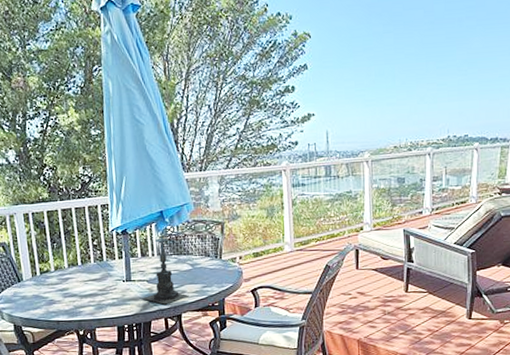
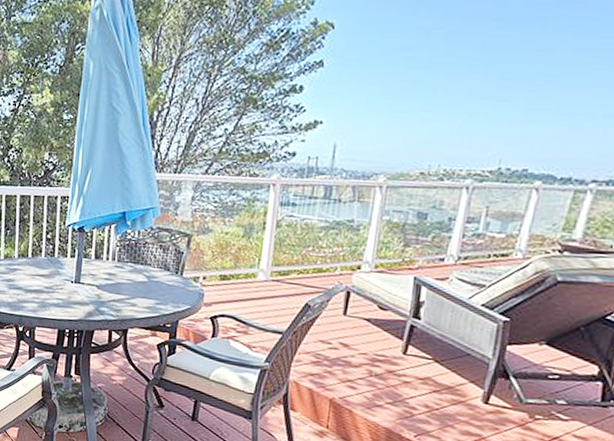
candle holder: present [142,229,189,305] -> none [88,232,140,316]

